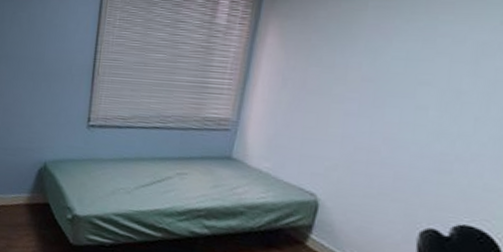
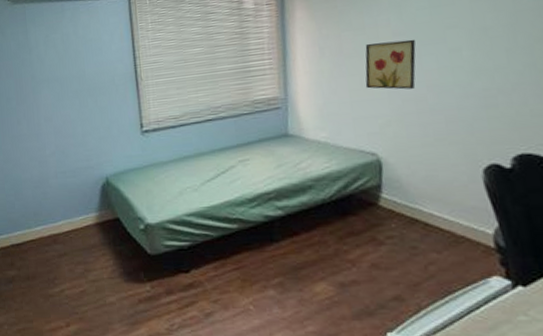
wall art: none [320,83,384,138] -> present [365,39,416,90]

